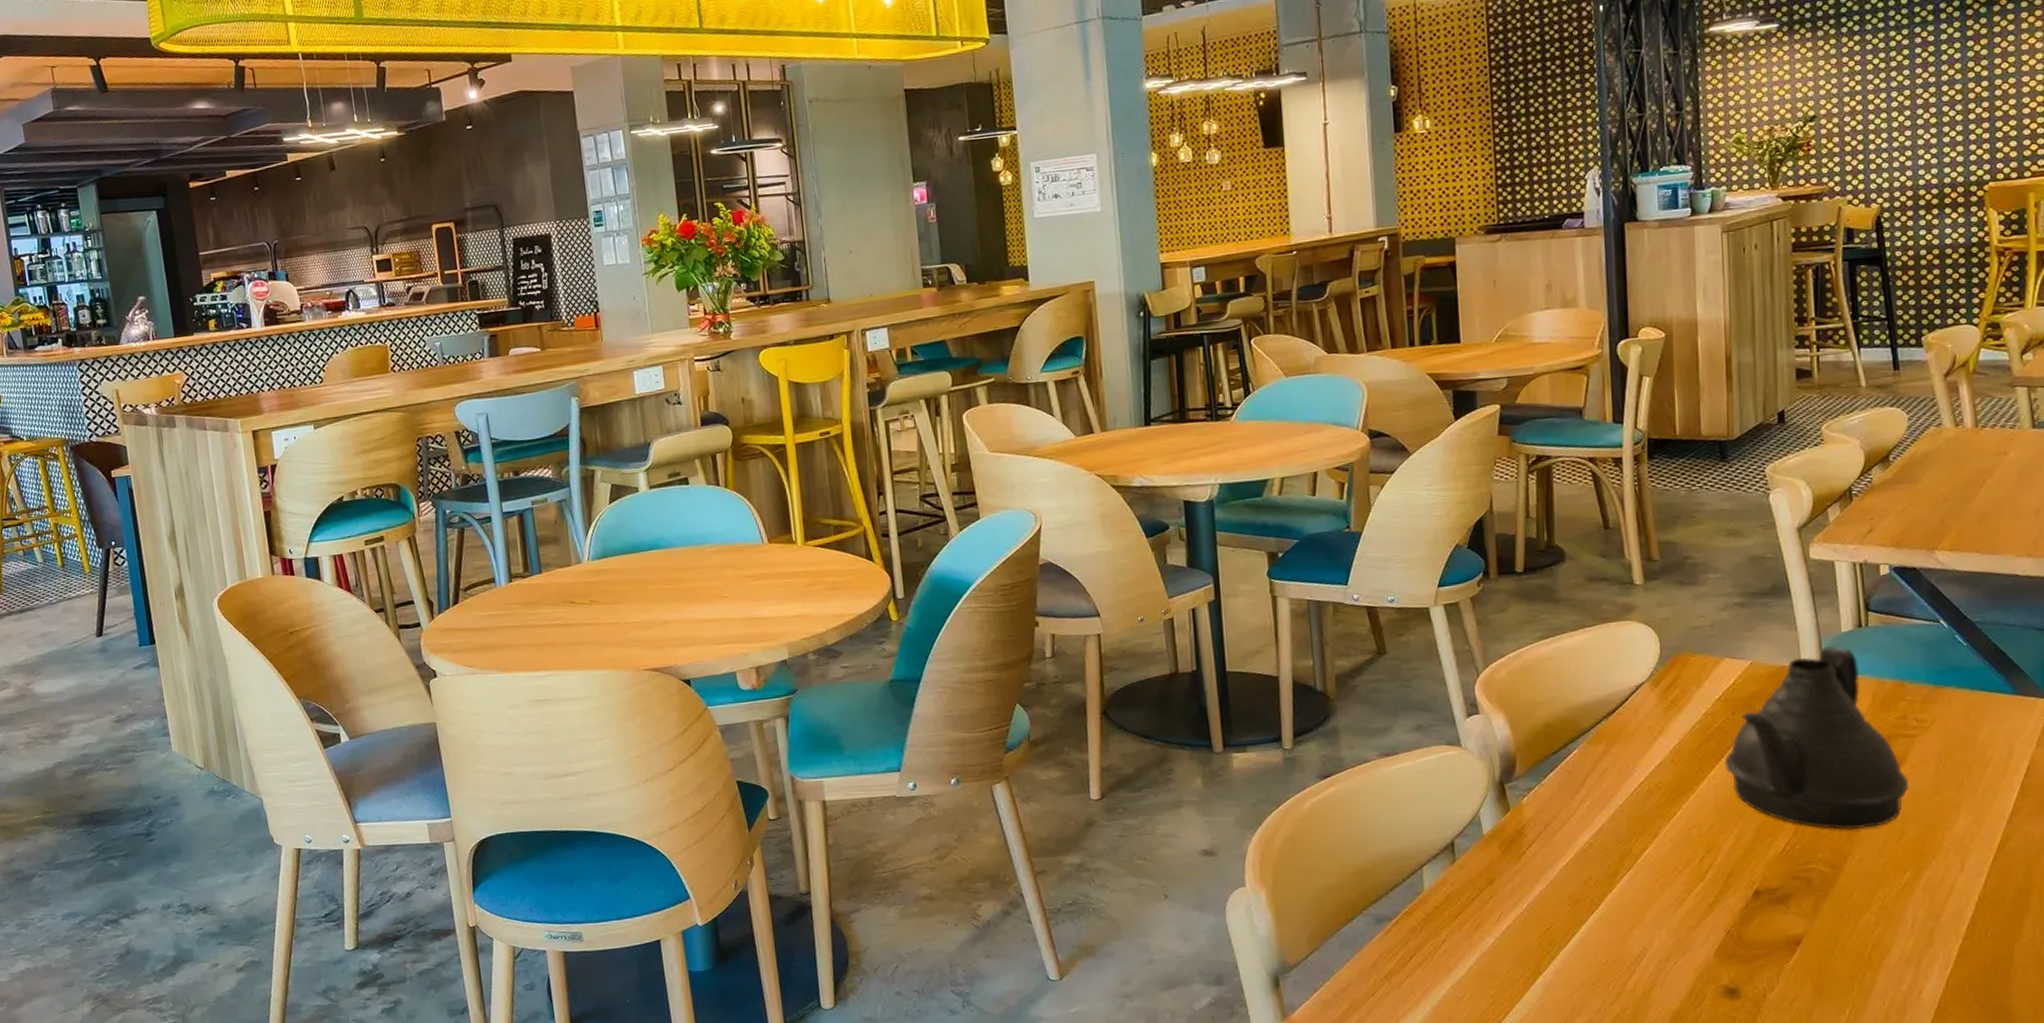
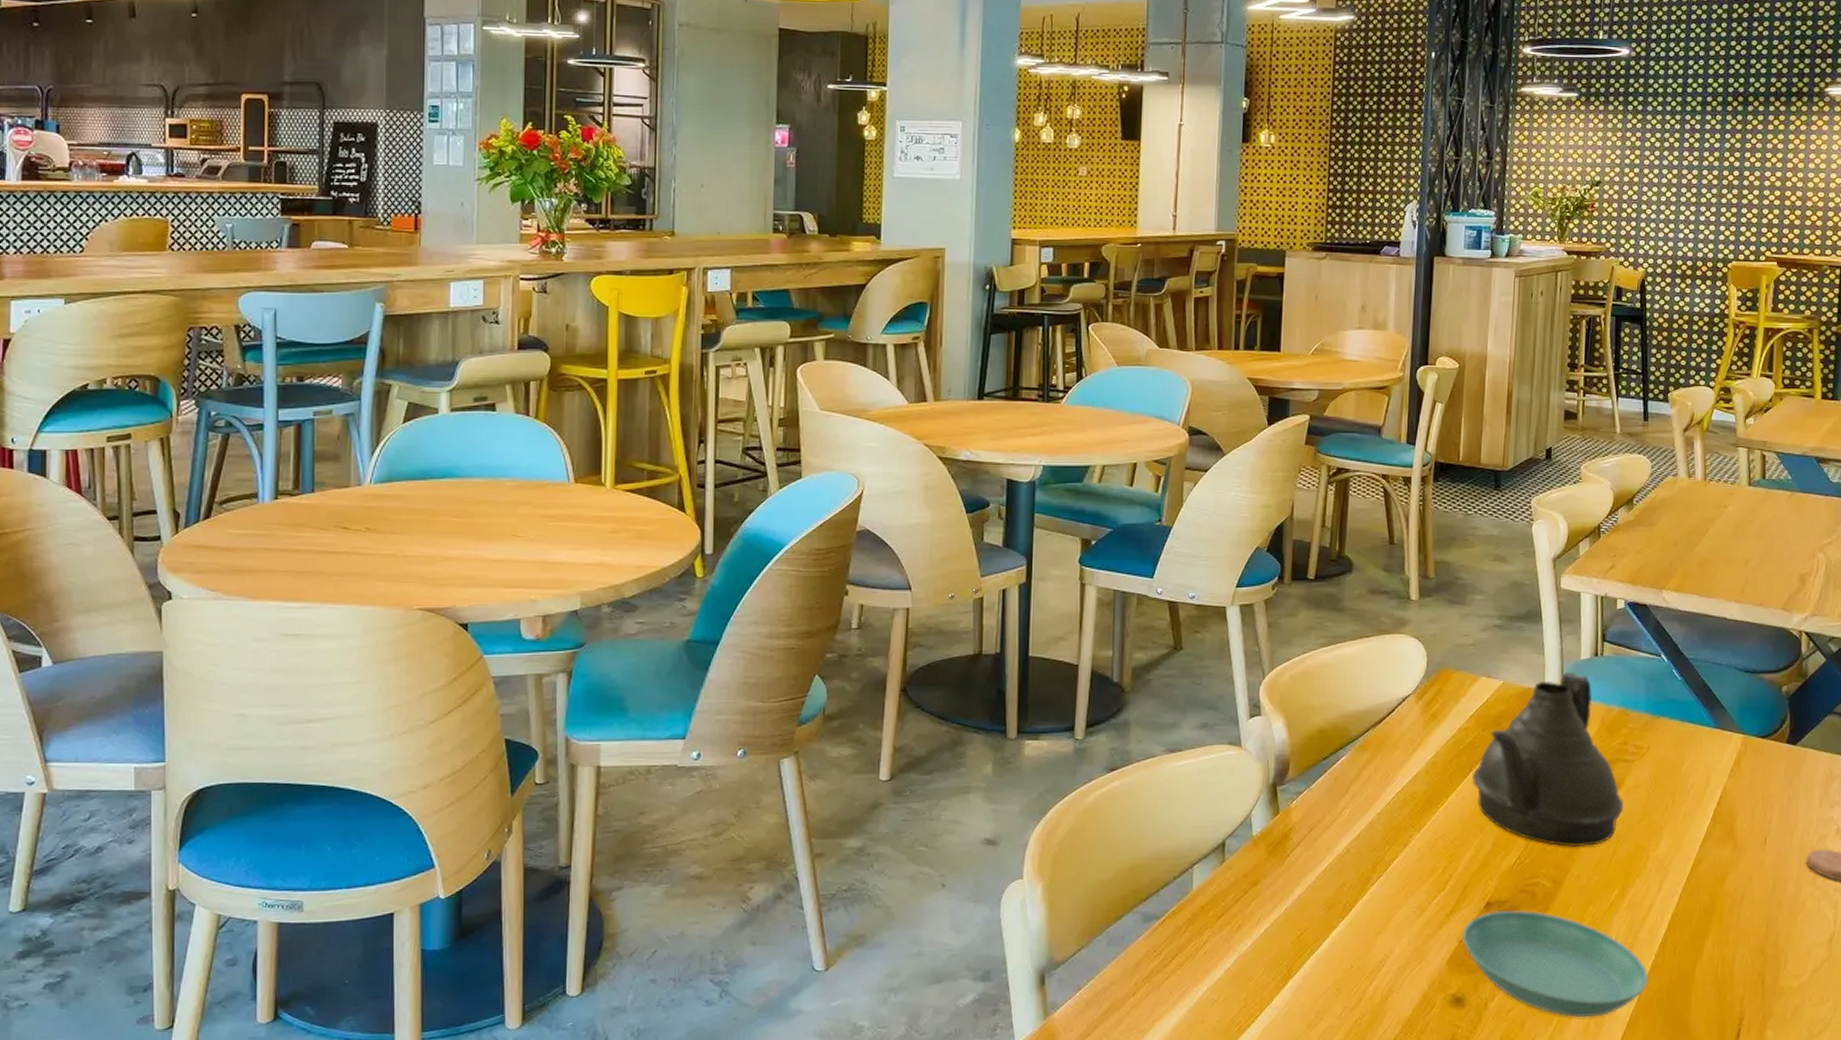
saucer: none [1730,897,1955,1006] -> present [1463,910,1648,1018]

